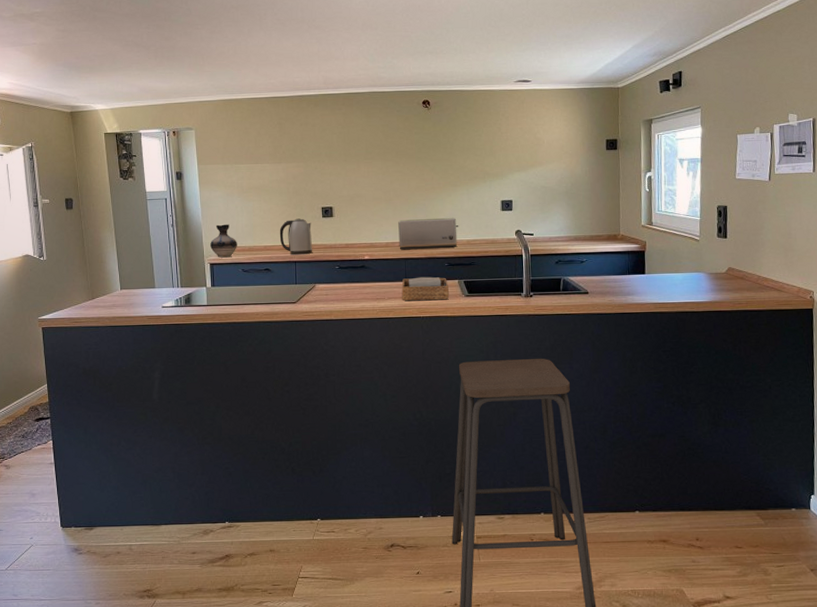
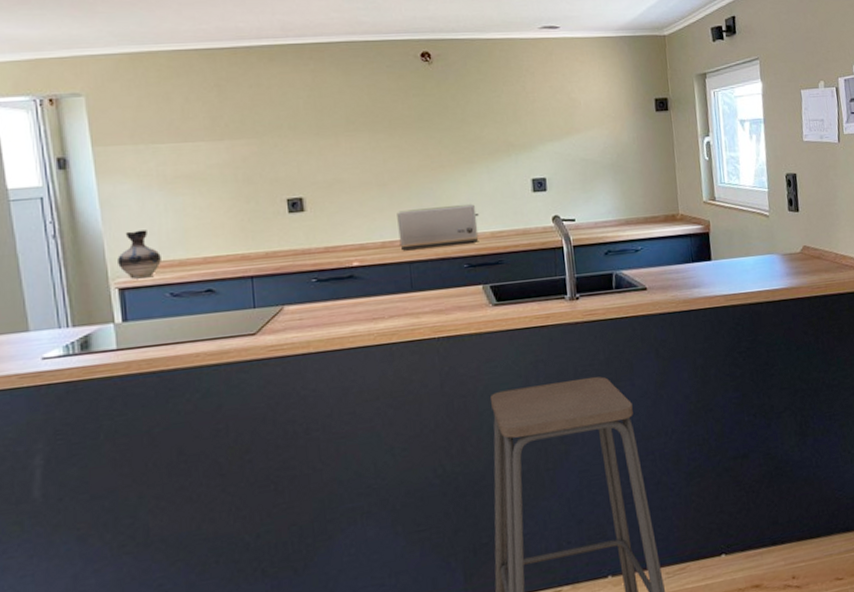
kettle: present [279,218,313,255] -> none [225,215,278,268]
napkin holder: present [401,276,449,301] -> none [406,283,472,318]

